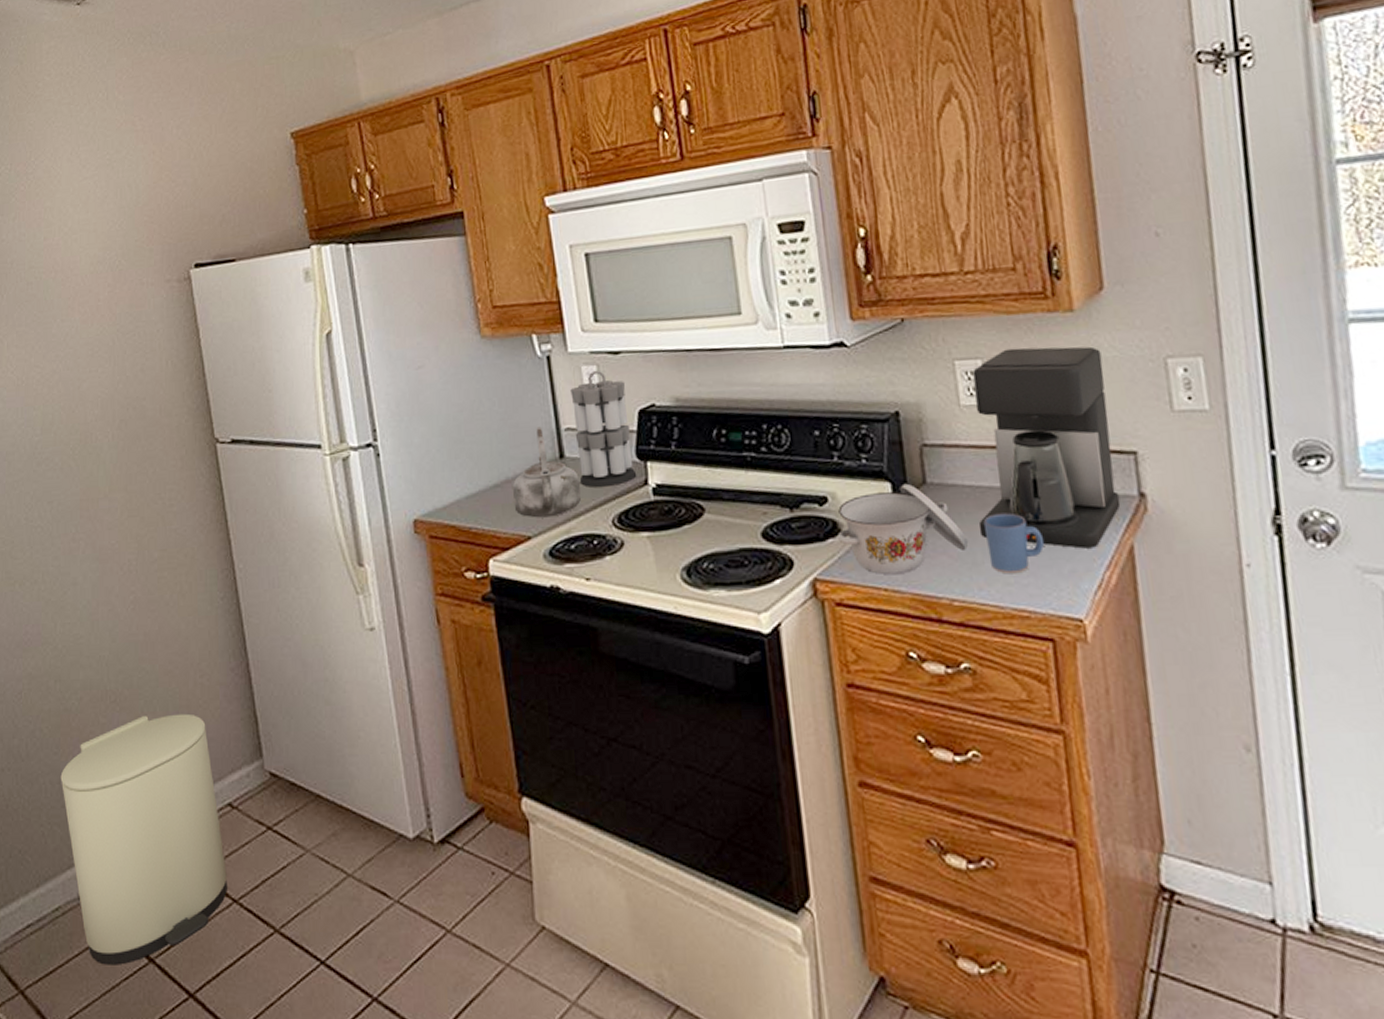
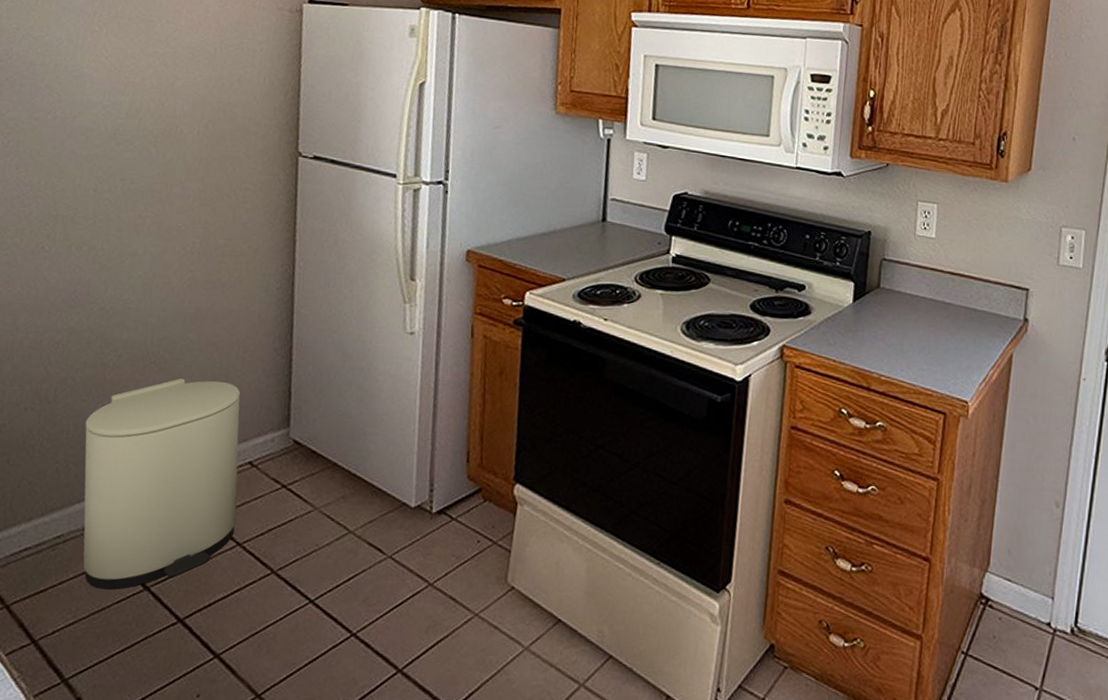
kettle: present [512,426,581,518] -> none [556,193,615,267]
spice rack: present [570,370,637,488] -> none [614,157,667,250]
cooking pot: present [838,483,969,575] -> none [807,285,901,351]
coffee maker: present [973,346,1121,549] -> none [910,200,1020,352]
mug: present [983,513,1044,574] -> none [913,317,953,363]

